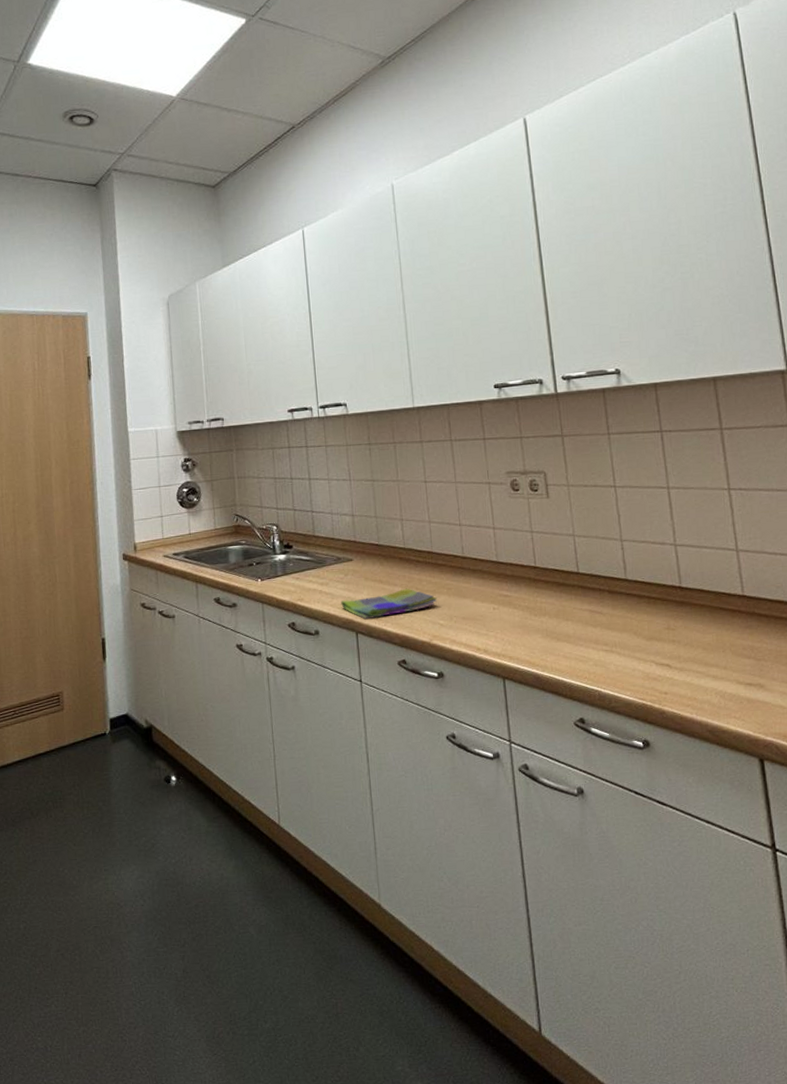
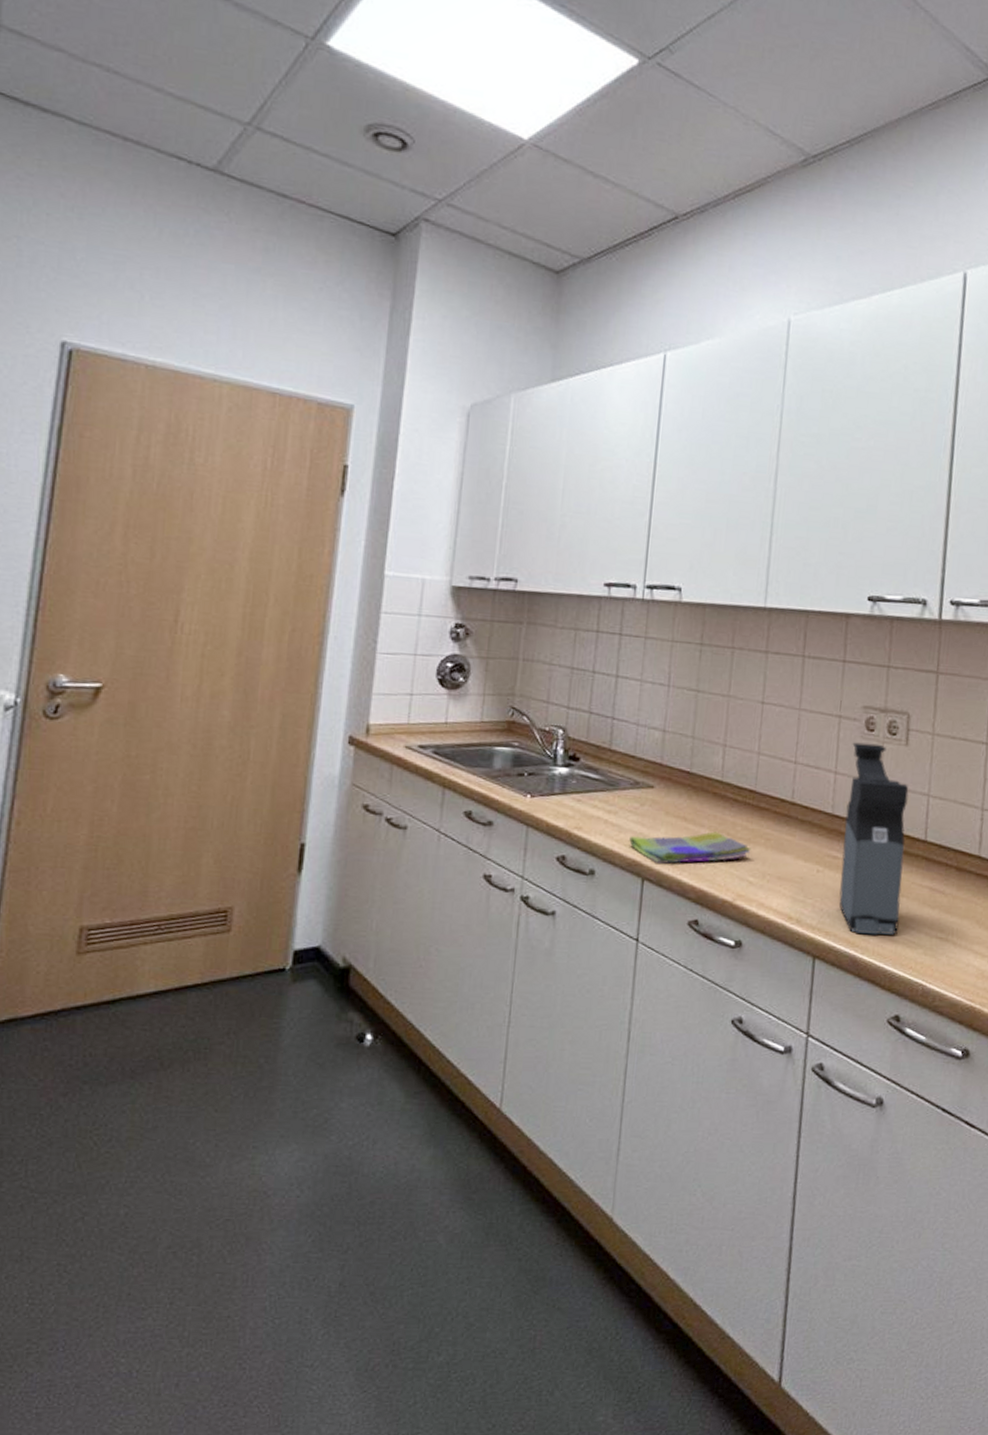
coffee maker: none [503,500,569,655] -> present [839,742,909,935]

